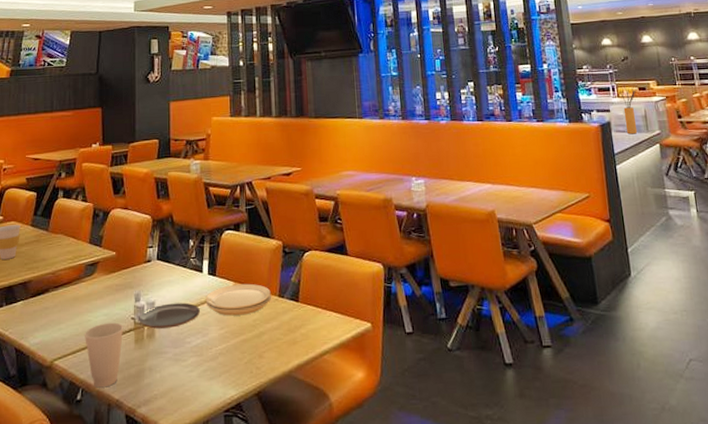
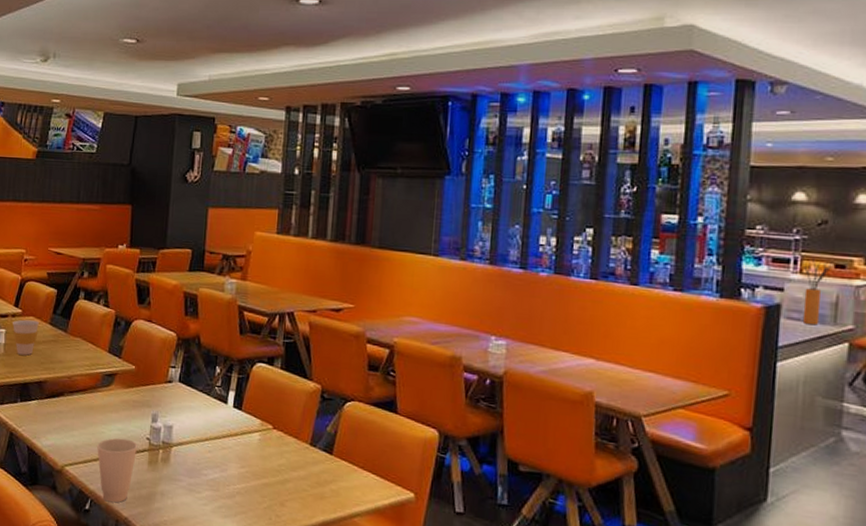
plate: present [139,302,200,329] -> none [154,430,221,457]
plate: present [205,283,272,316] -> none [227,422,303,458]

